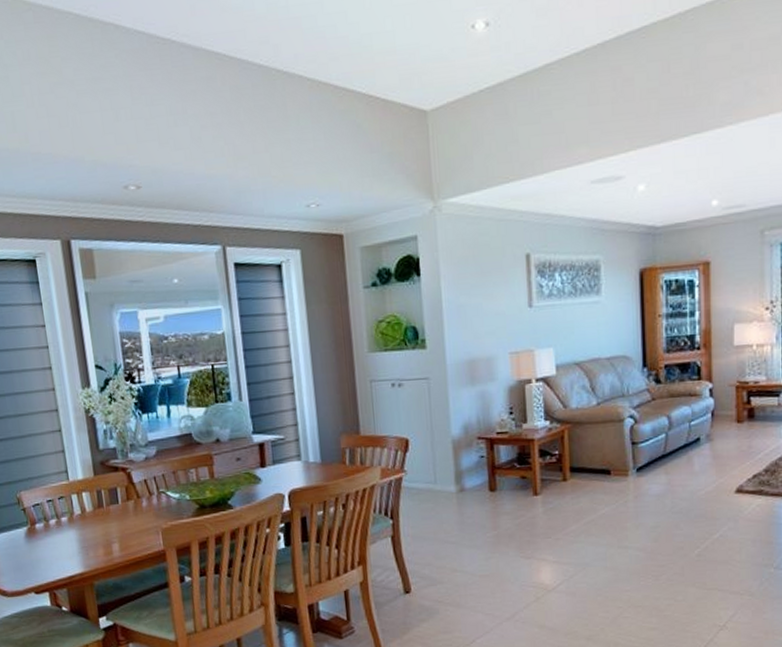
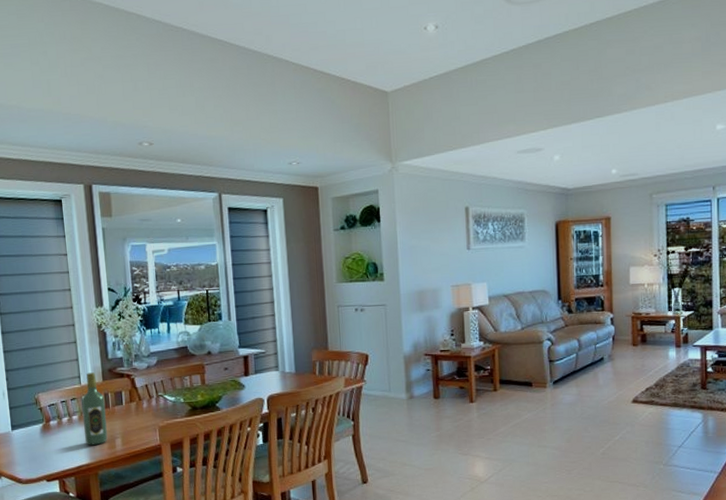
wine bottle: none [70,466,103,552] -> present [81,372,108,445]

